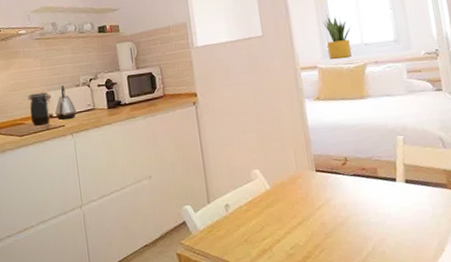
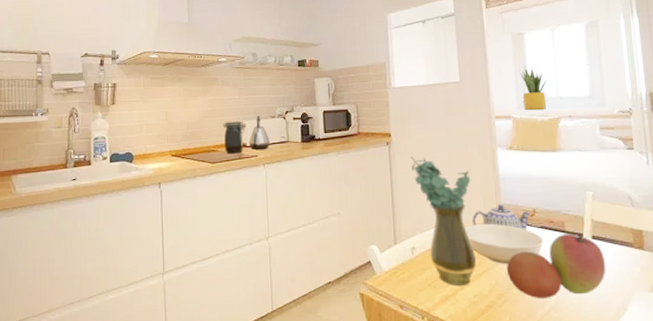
vase: none [217,113,291,239] -> present [410,155,476,285]
bowl: none [276,175,358,215] -> present [464,223,544,265]
teapot: none [283,155,343,180] -> present [471,204,532,231]
fruit: none [321,200,378,246] -> present [506,251,562,299]
fruit: none [362,178,422,239] -> present [549,233,607,295]

